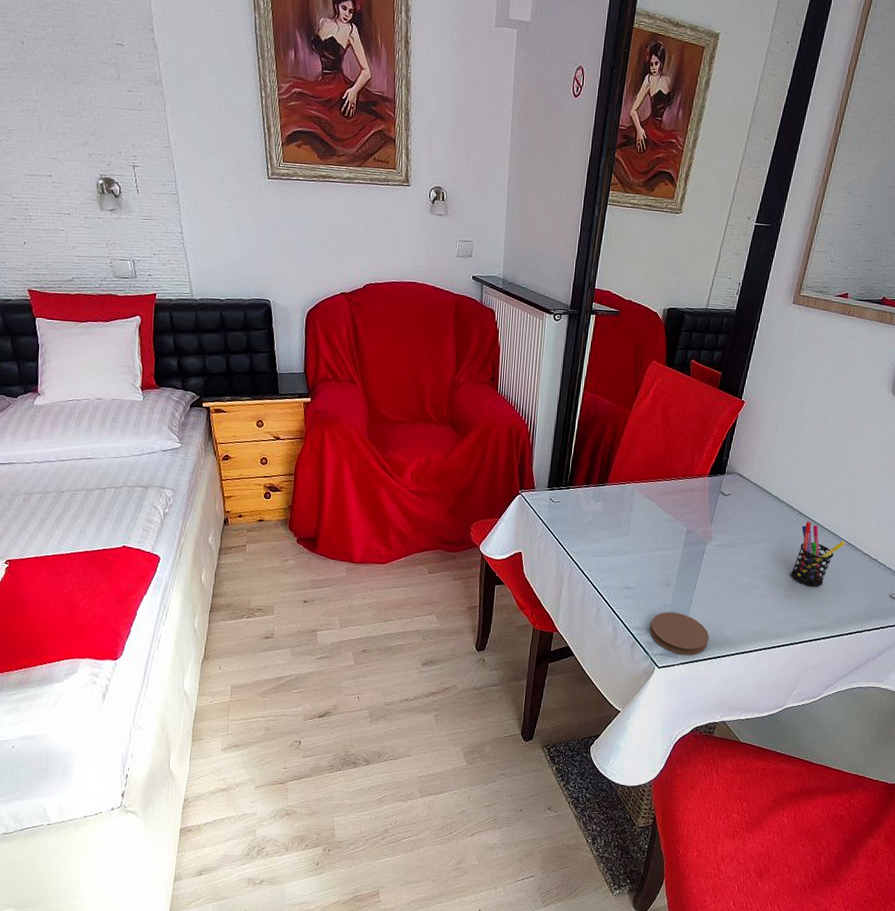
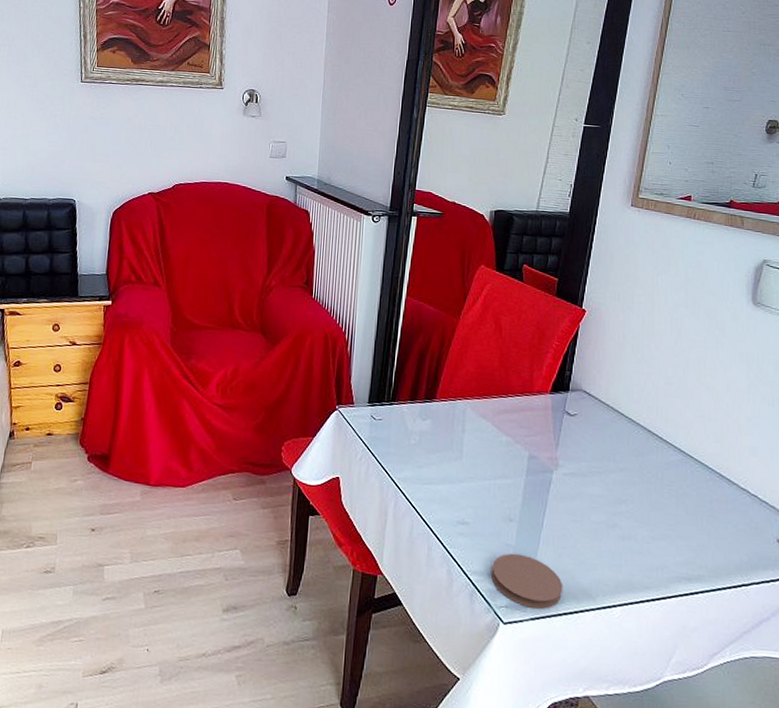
pen holder: present [790,521,846,587] -> none [654,448,717,528]

